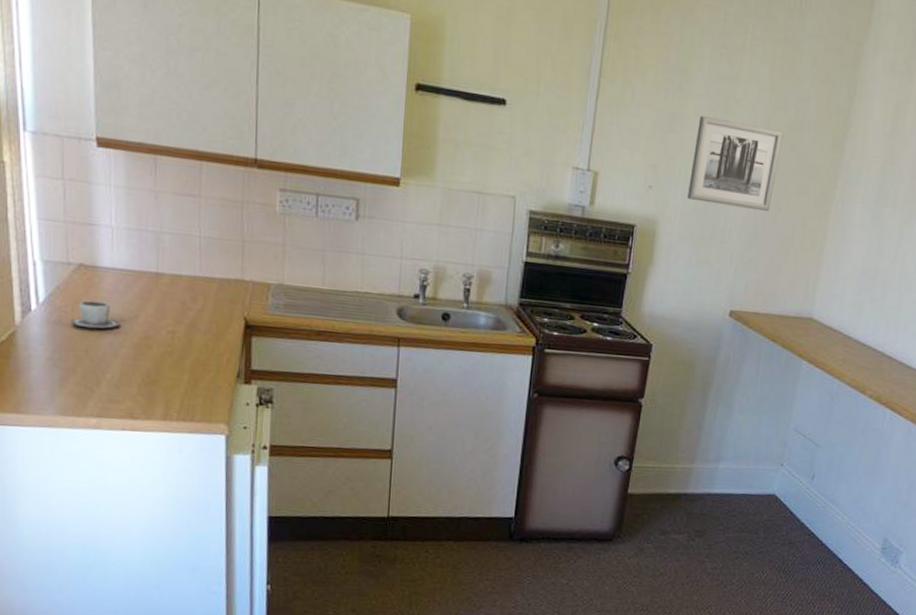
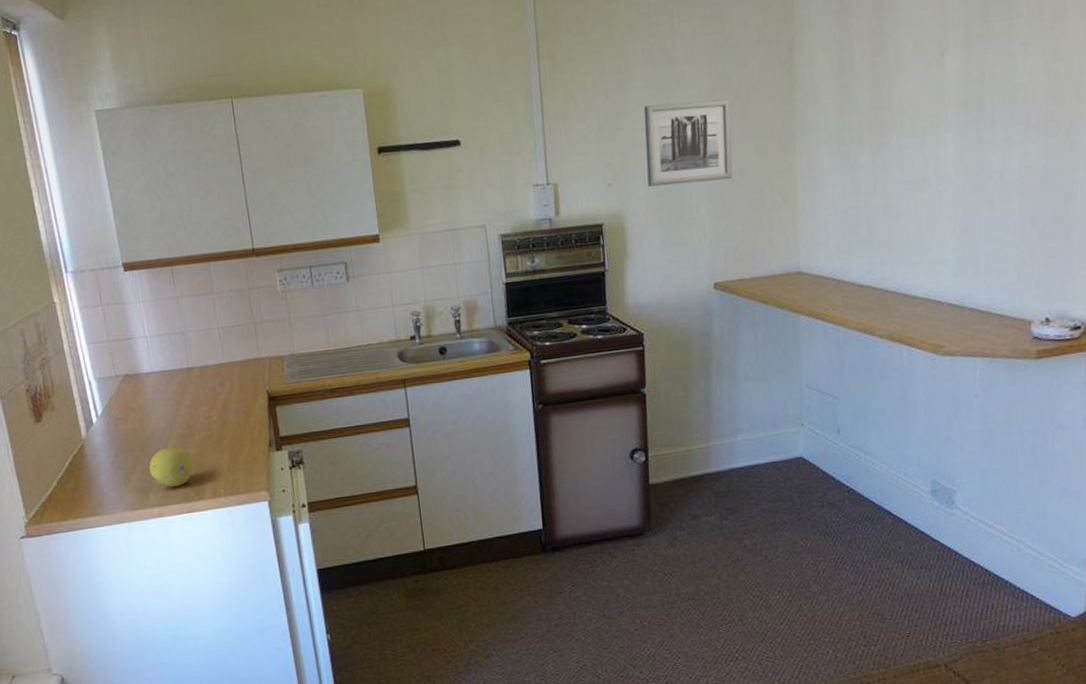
cup: present [71,300,120,329] -> none [125,403,166,430]
fruit: none [92,355,147,401] -> present [149,446,195,488]

